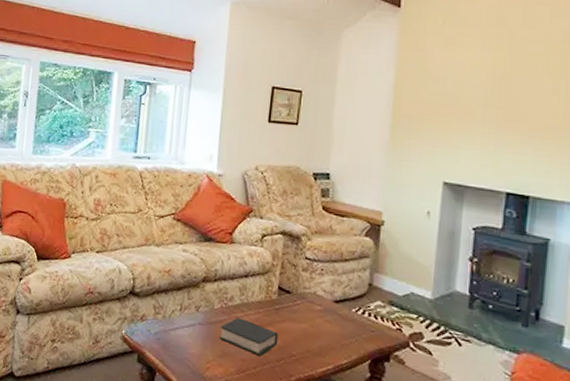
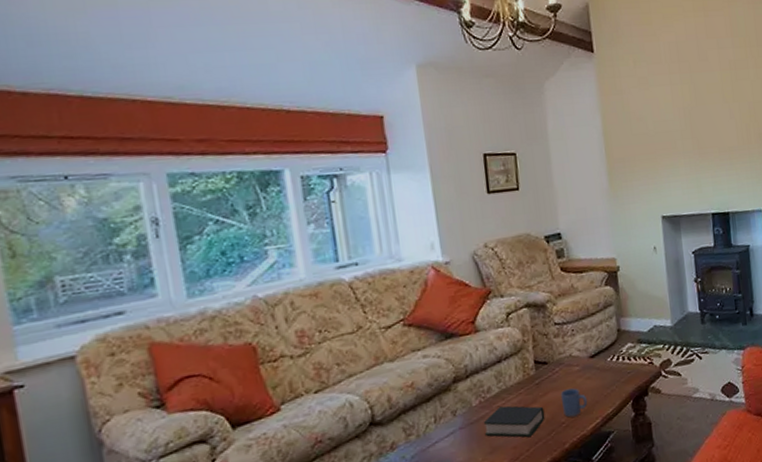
mug: none [296,324,323,354] -> present [560,388,588,418]

